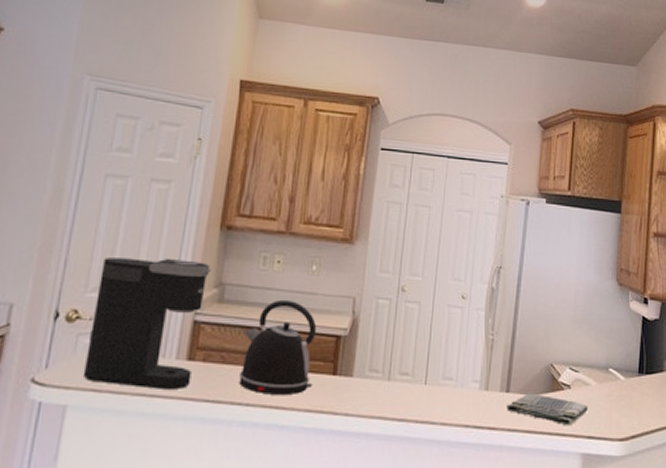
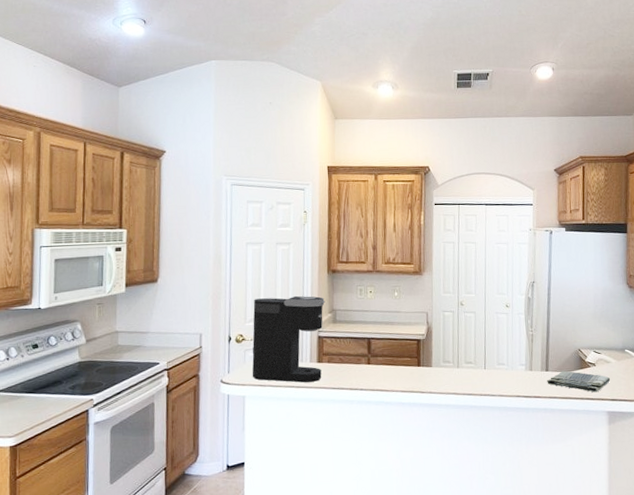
kettle: present [239,299,317,395] -> none [353,317,404,382]

